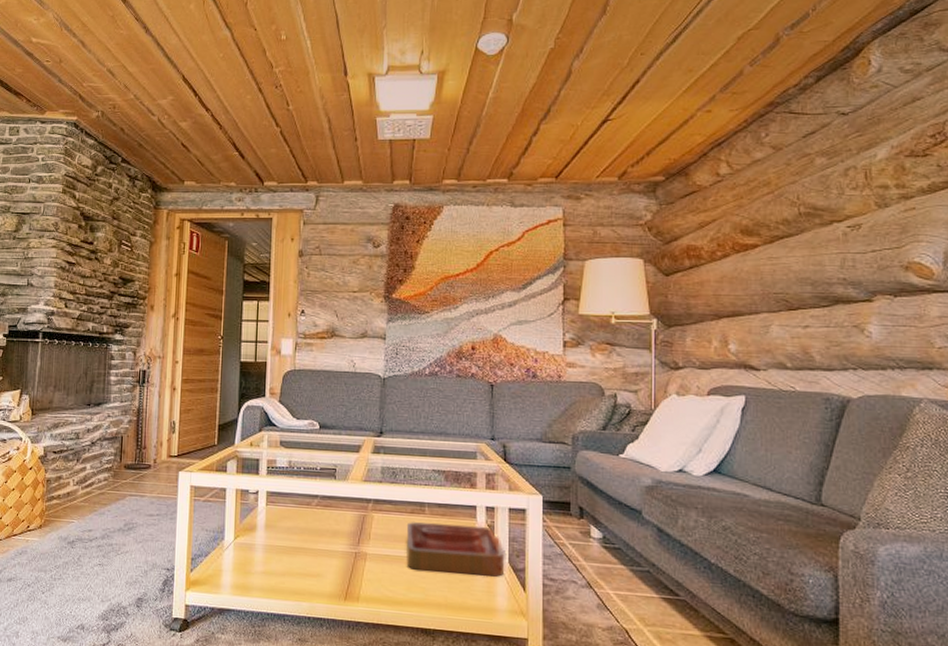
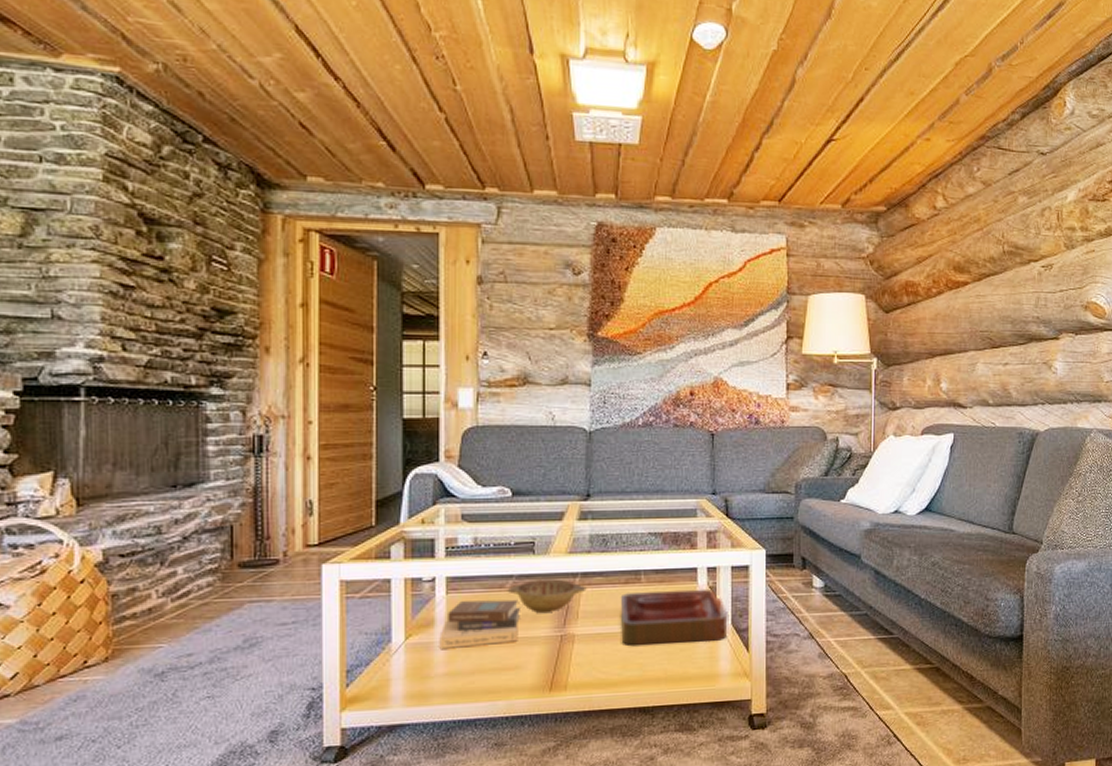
books: none [259,513,323,553] -> present [439,599,520,649]
decorative bowl: none [313,501,378,531] -> present [507,579,587,613]

